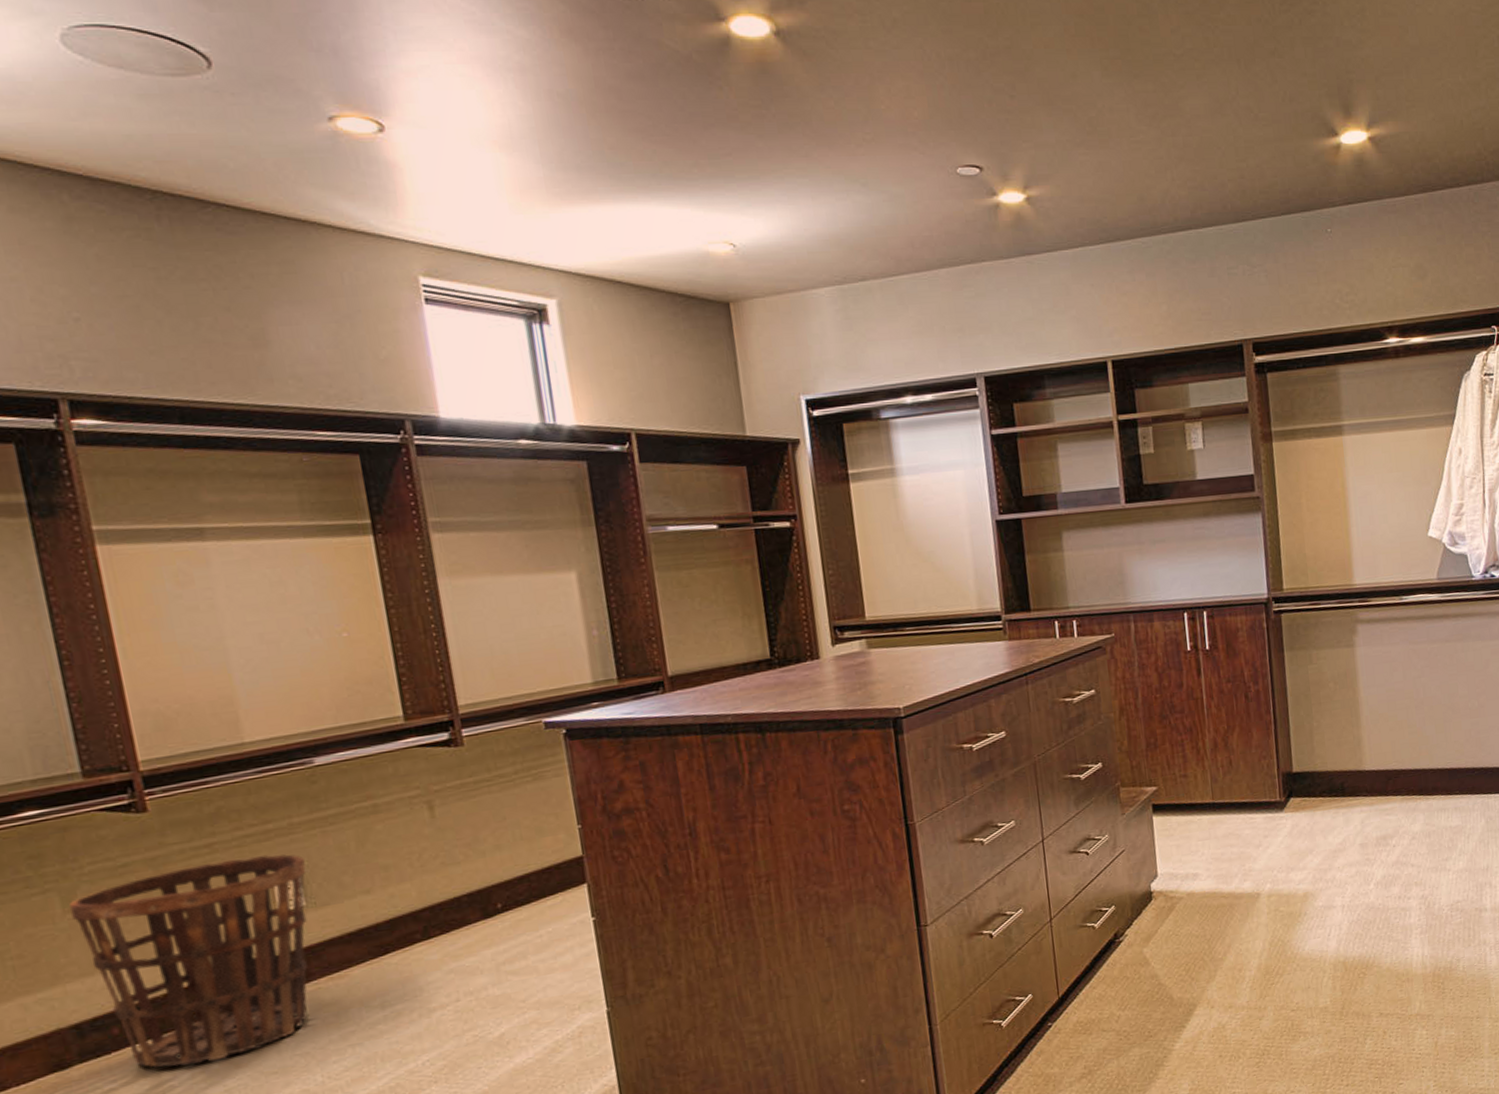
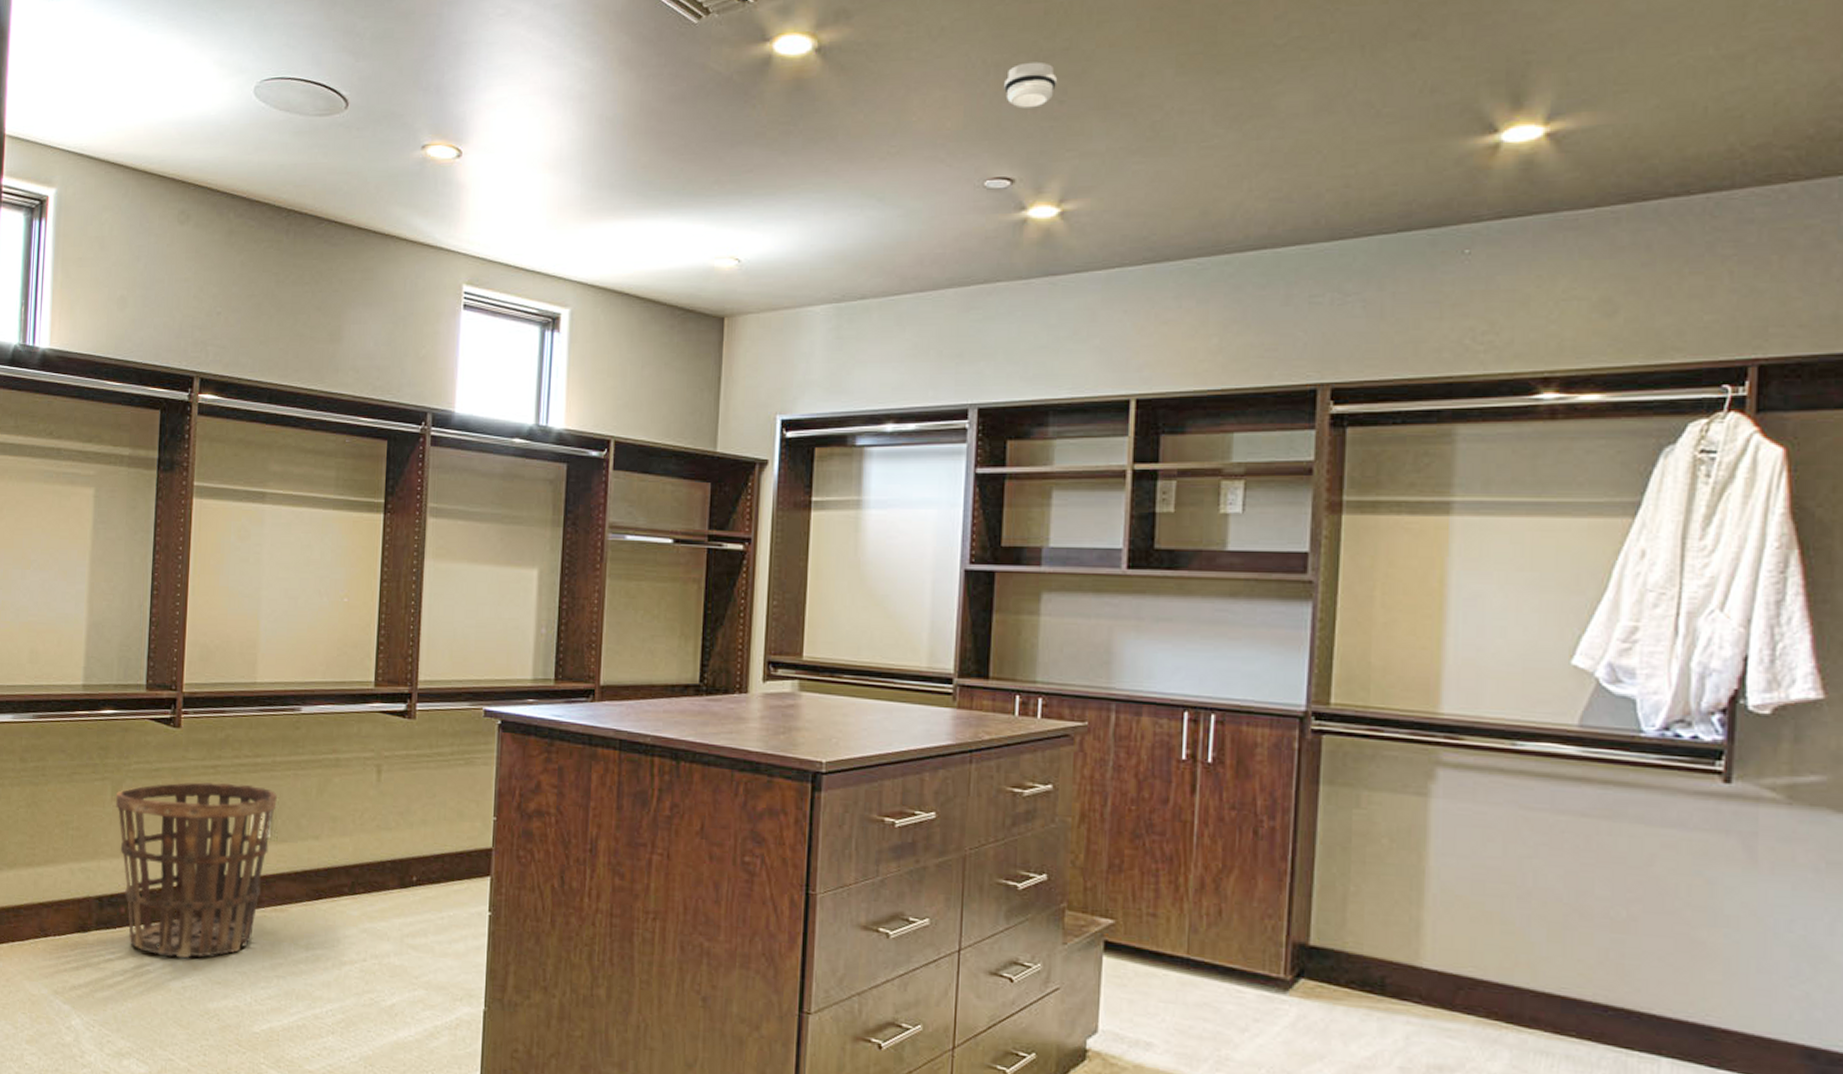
smoke detector: none [959,58,1005,101] -> present [1004,61,1057,108]

